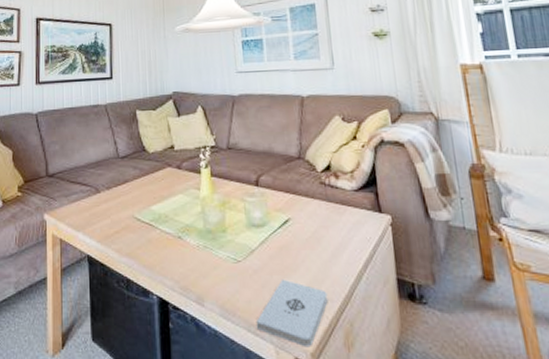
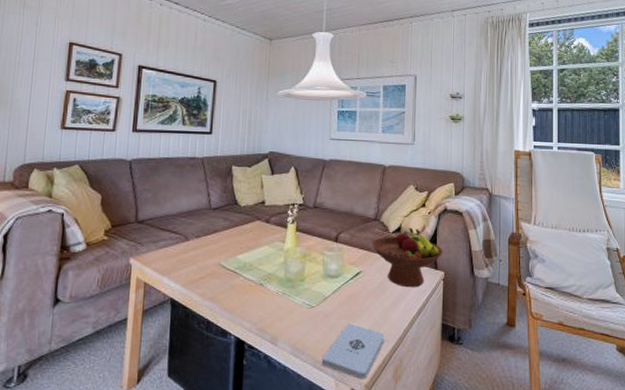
fruit bowl: none [298,165,387,236] -> present [371,227,444,288]

